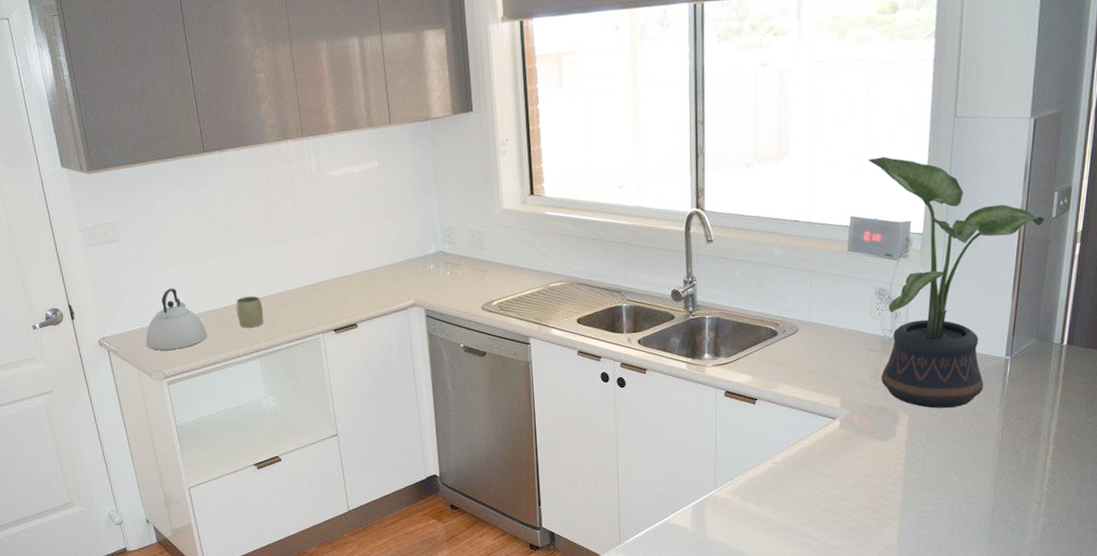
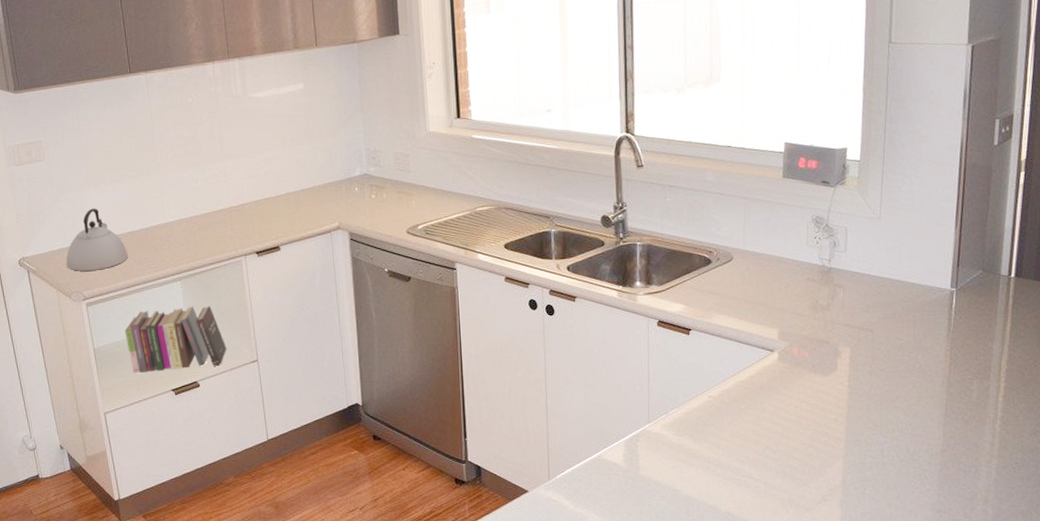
books: none [206,382,307,449] -> present [124,305,227,373]
mug: present [235,295,264,328] -> none [157,217,186,250]
potted plant: present [868,156,1045,408] -> none [801,82,986,342]

